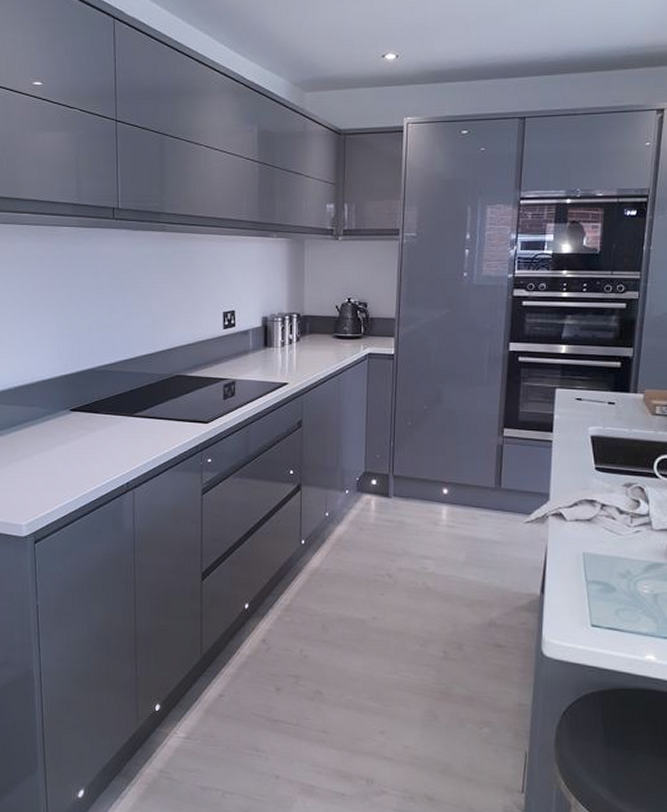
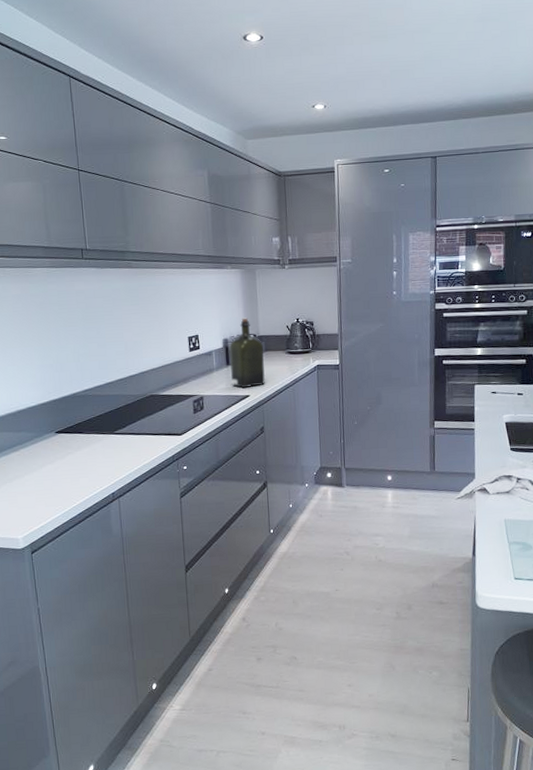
liquor: none [268,294,308,375] -> present [229,317,266,388]

